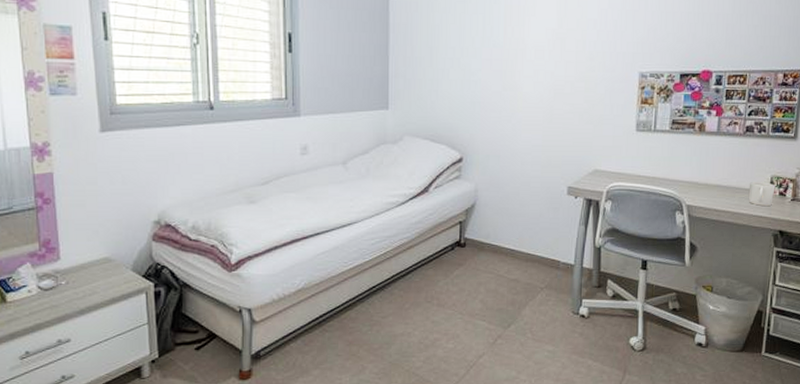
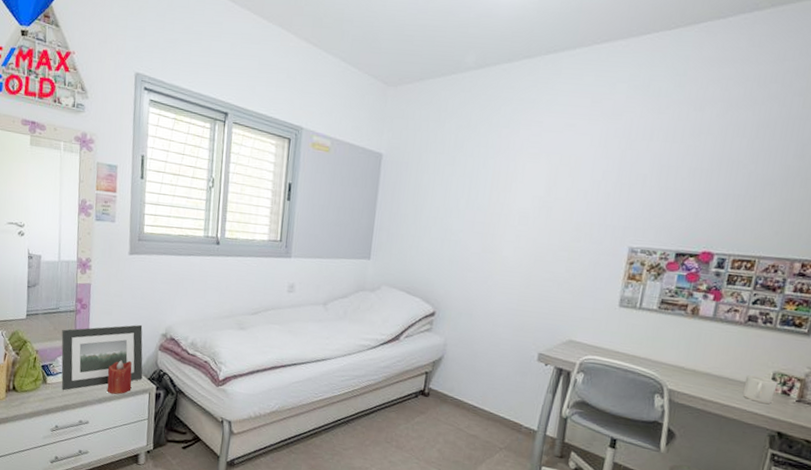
picture frame: none [20,213,135,308] -> present [61,324,143,391]
candle: none [88,259,123,302] -> present [107,360,133,395]

